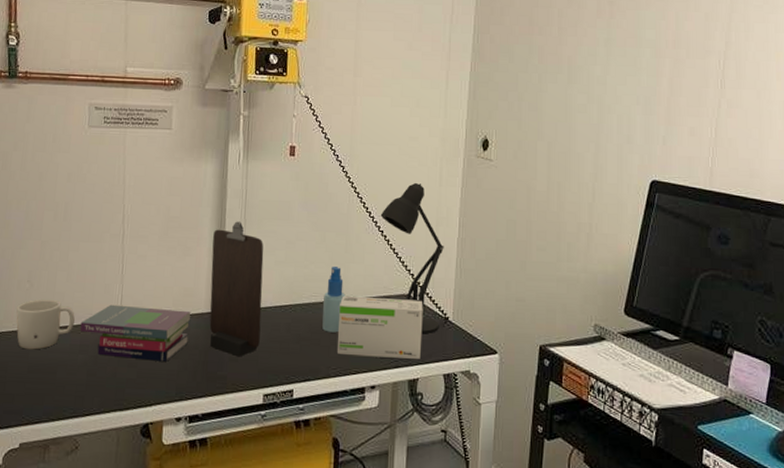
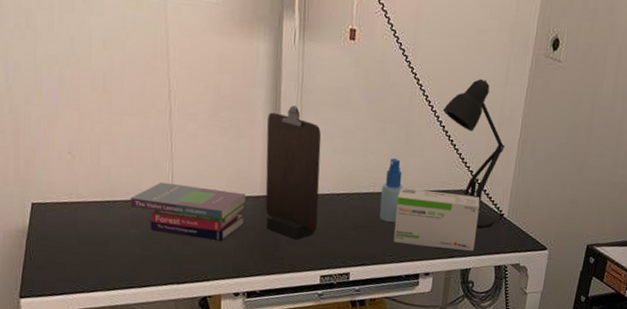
mug: present [16,299,75,350] -> none [60,172,124,222]

